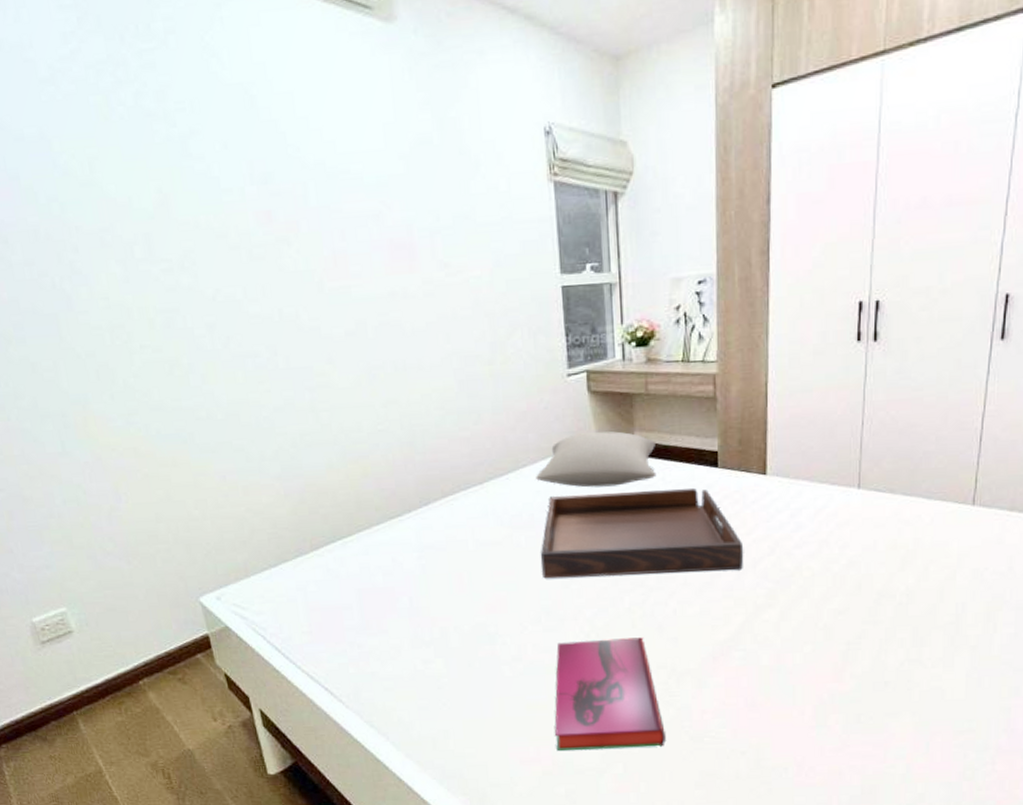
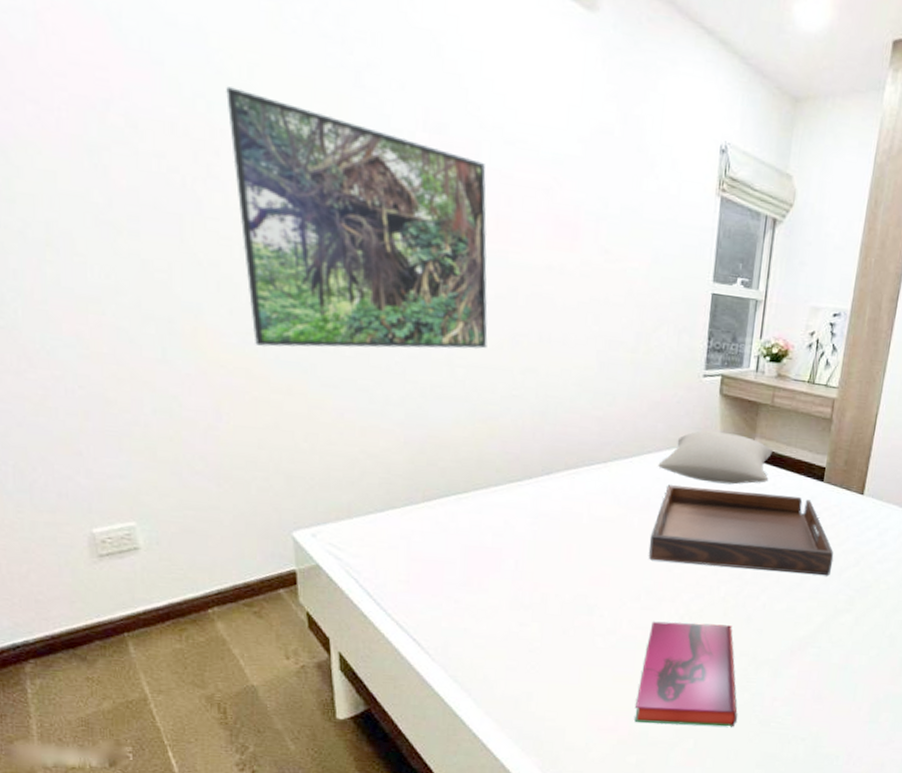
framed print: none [74,184,346,424] -> present [226,86,488,349]

